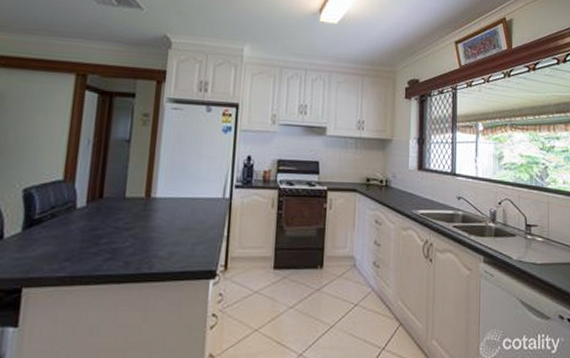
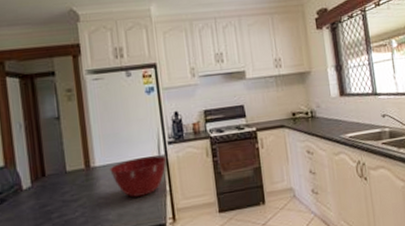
mixing bowl: none [170,196,230,237] -> present [109,155,167,198]

